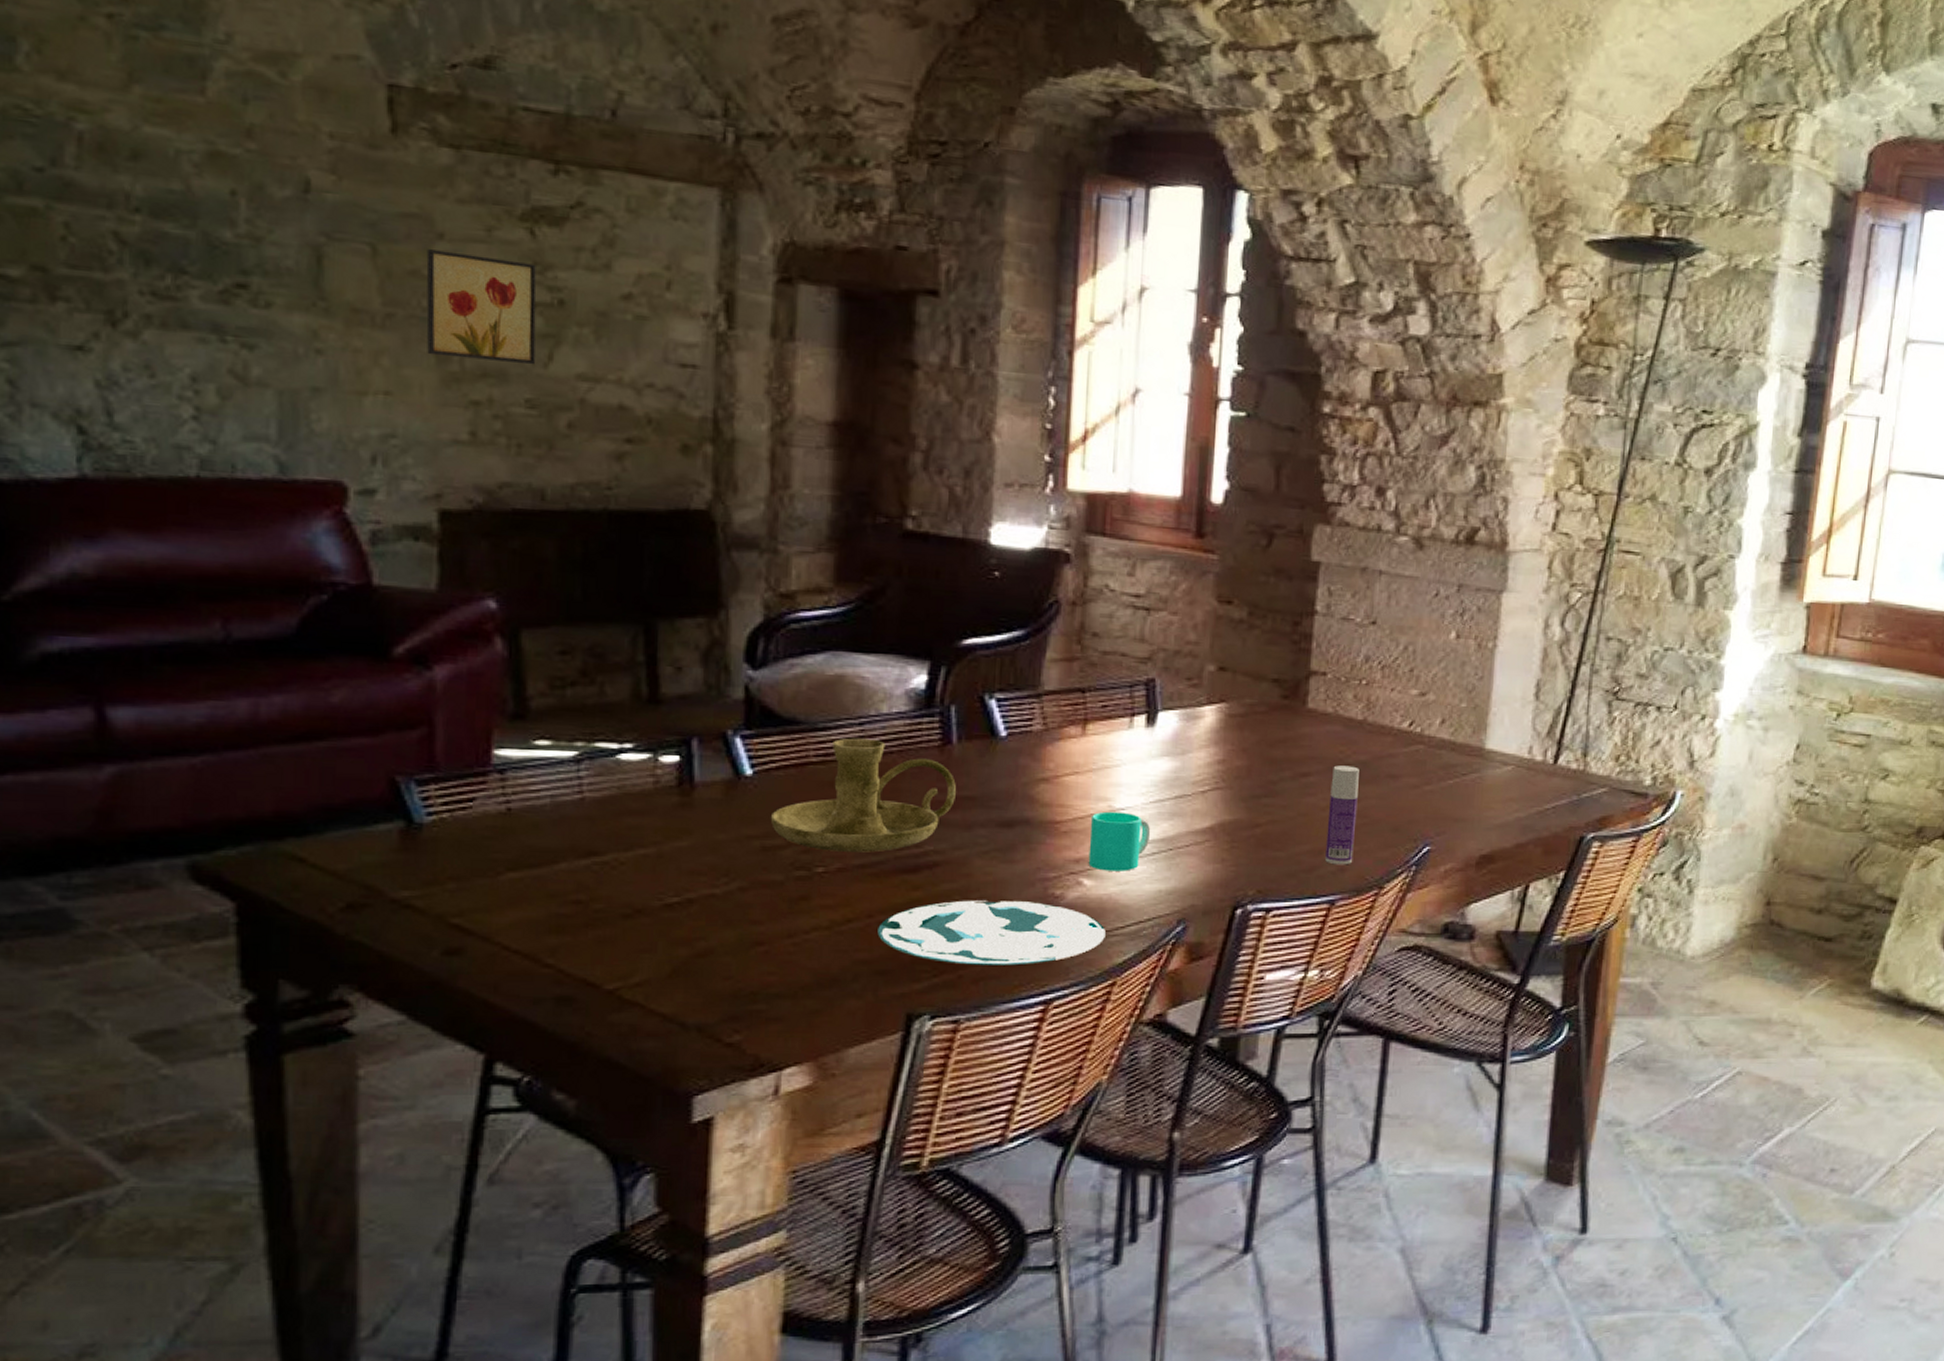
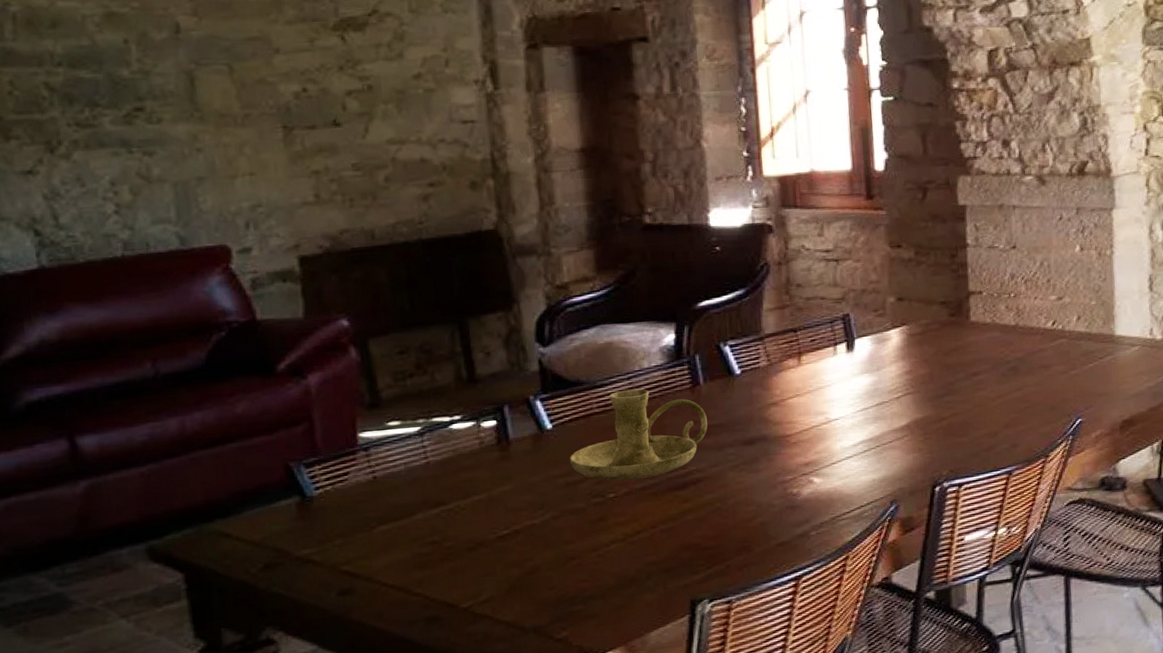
wall art: present [426,249,537,365] -> none [268,61,357,141]
plate: present [878,900,1106,965] -> none [661,500,836,557]
cup: present [1088,811,1151,871] -> none [813,421,861,470]
bottle: present [1325,765,1359,865] -> none [996,362,1022,443]

